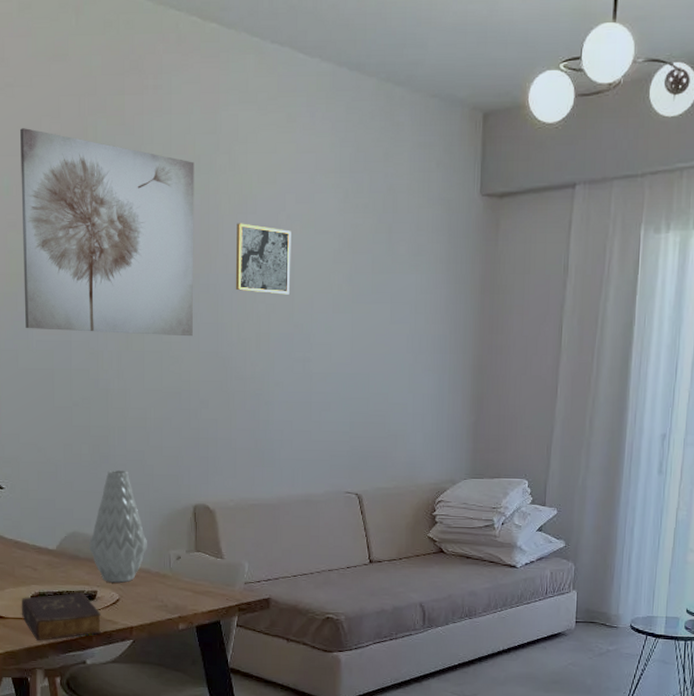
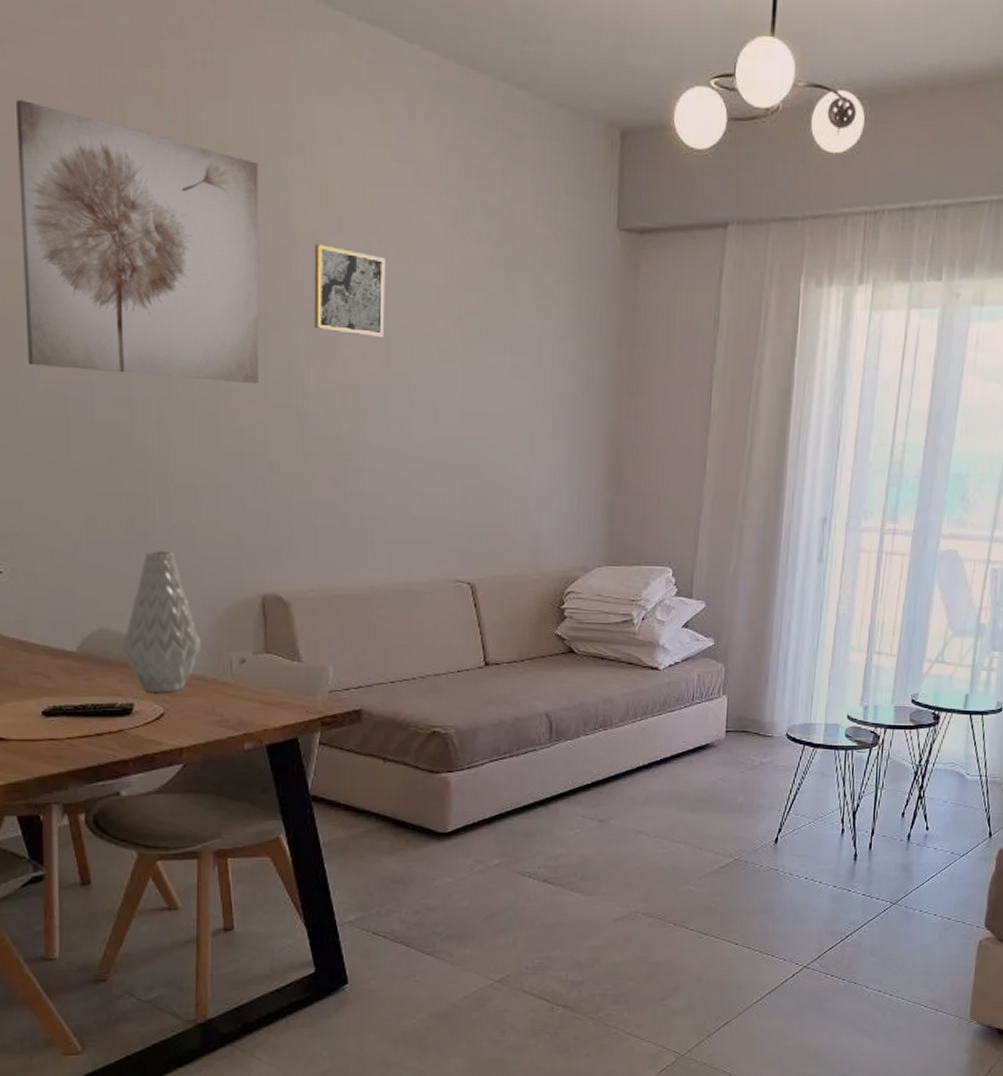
book: present [21,591,102,641] -> none [28,704,141,769]

